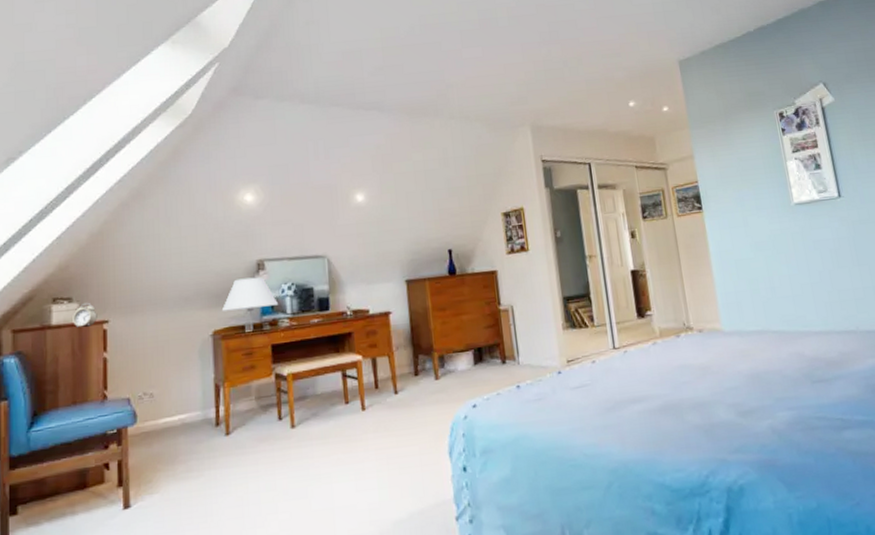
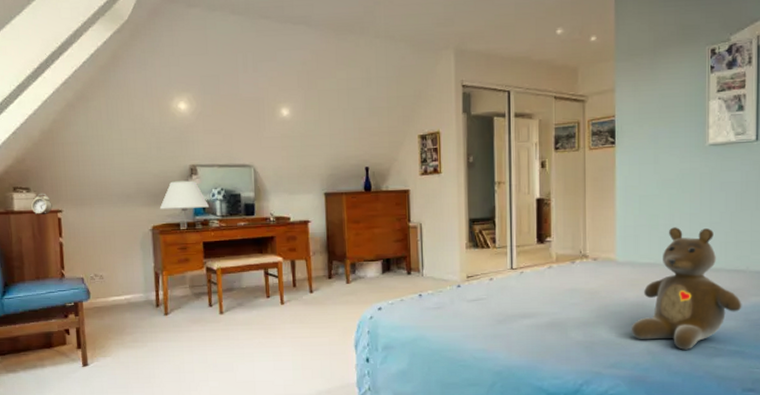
teddy bear: none [749,289,861,425] -> present [631,227,742,350]

